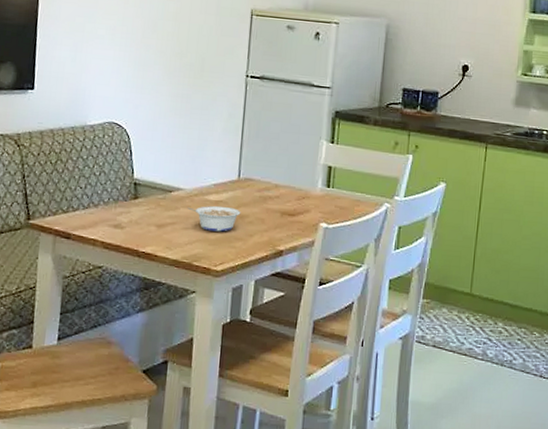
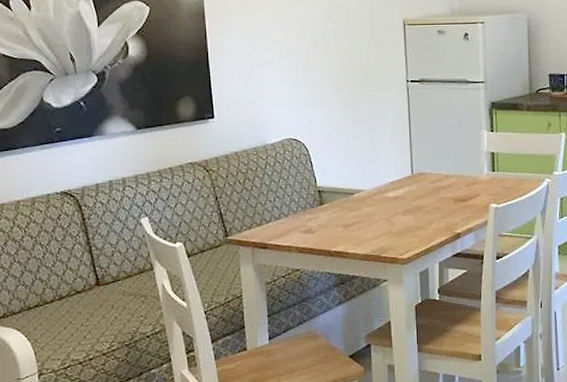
legume: present [187,205,241,232] -> none [369,200,418,225]

